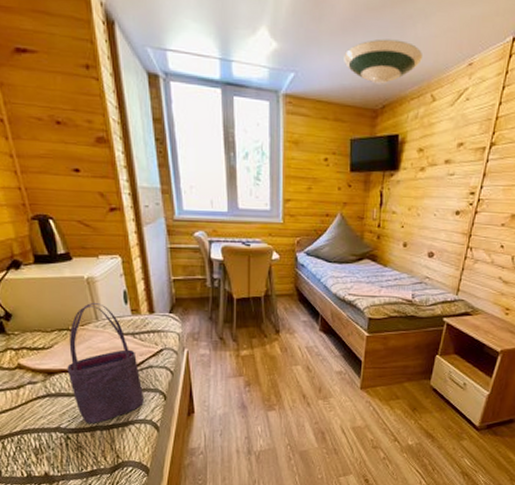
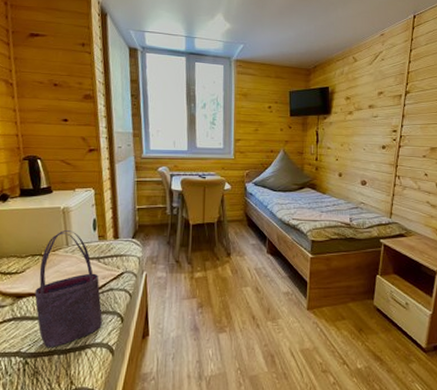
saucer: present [344,39,422,84] -> none [282,19,343,51]

